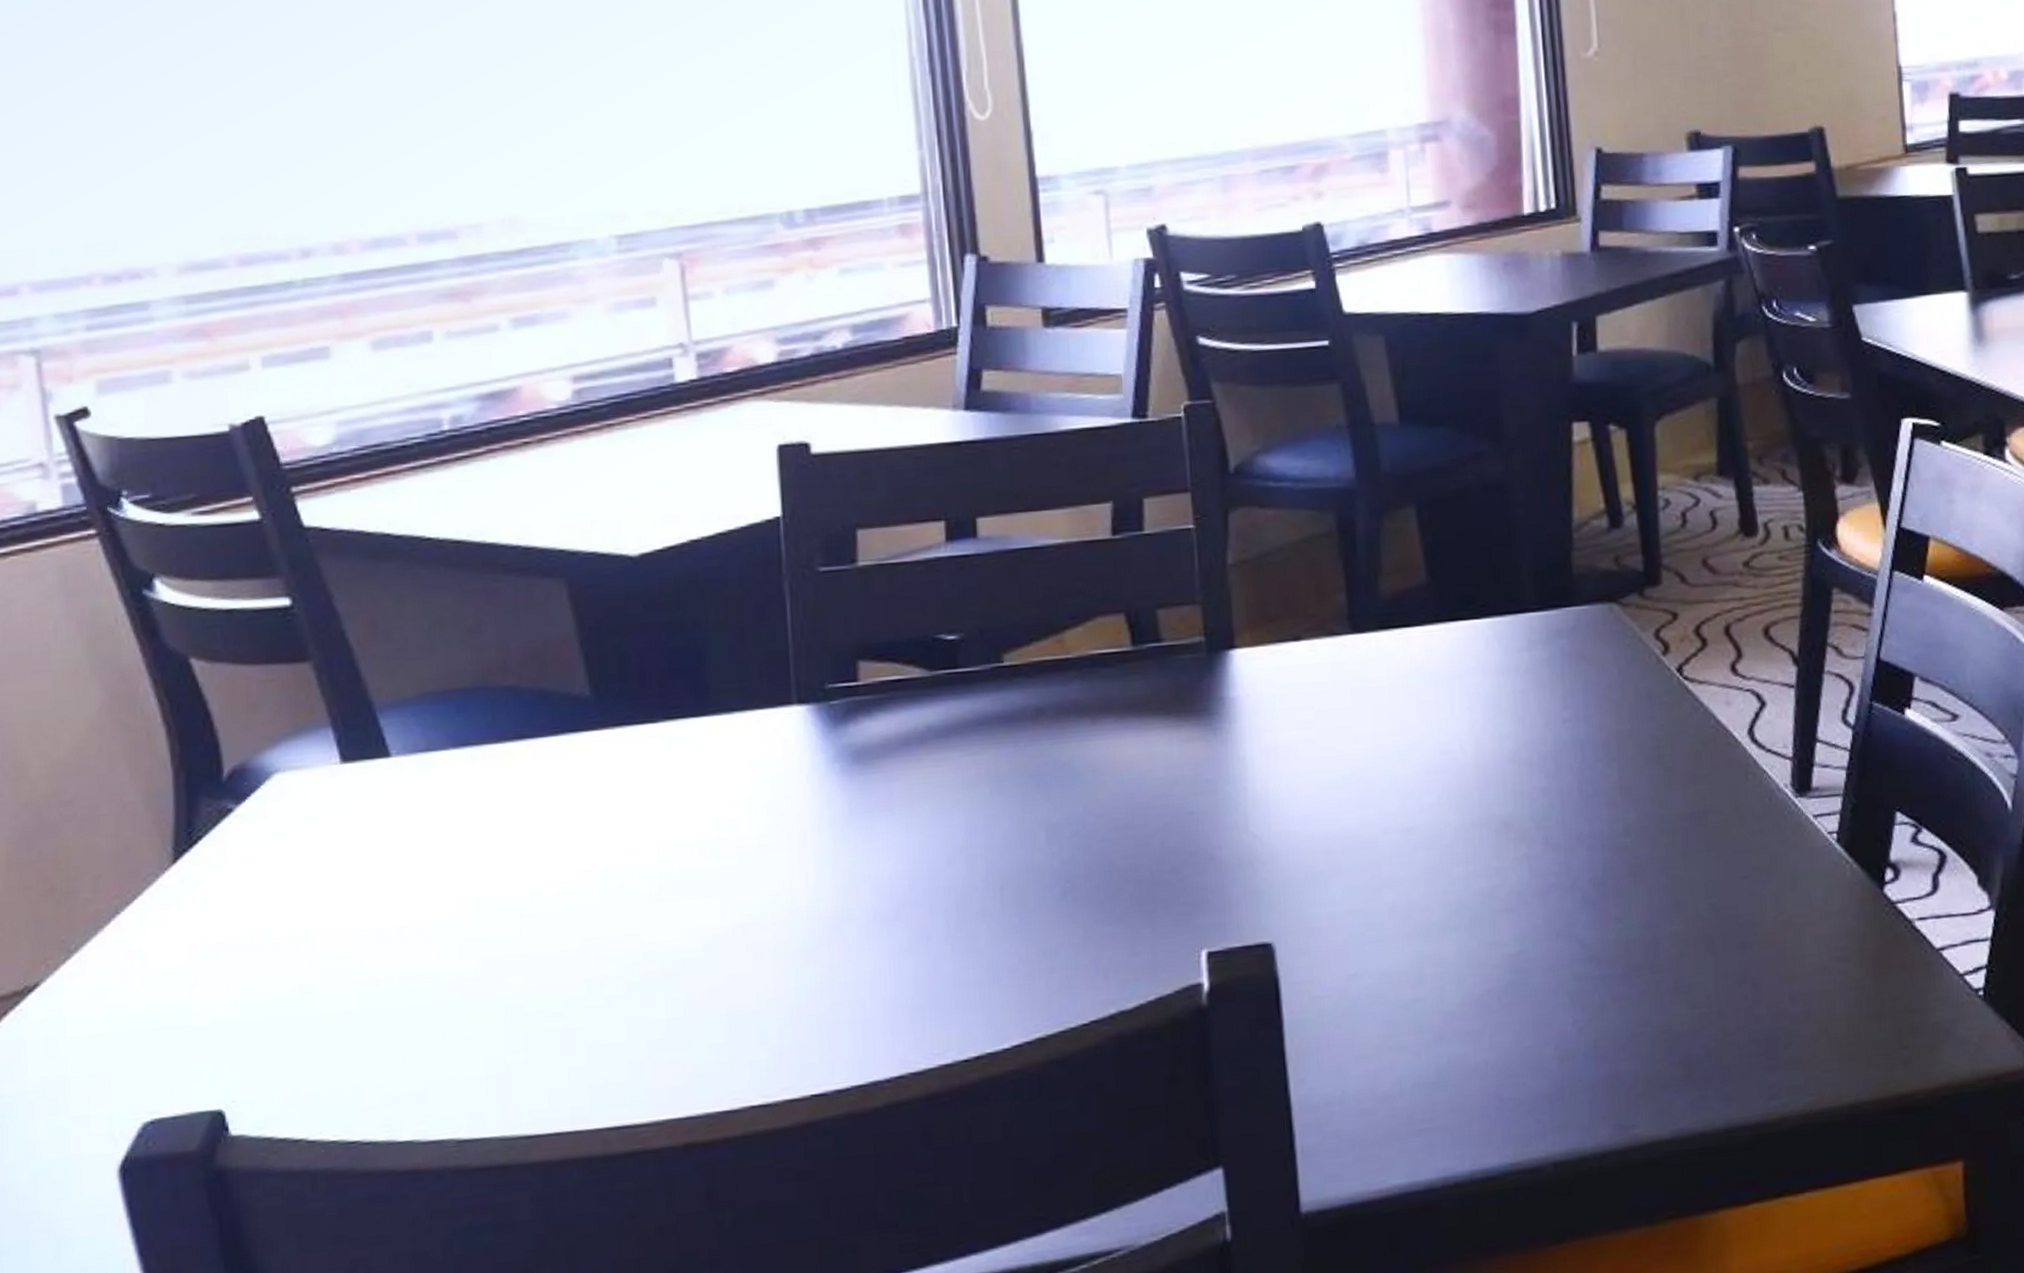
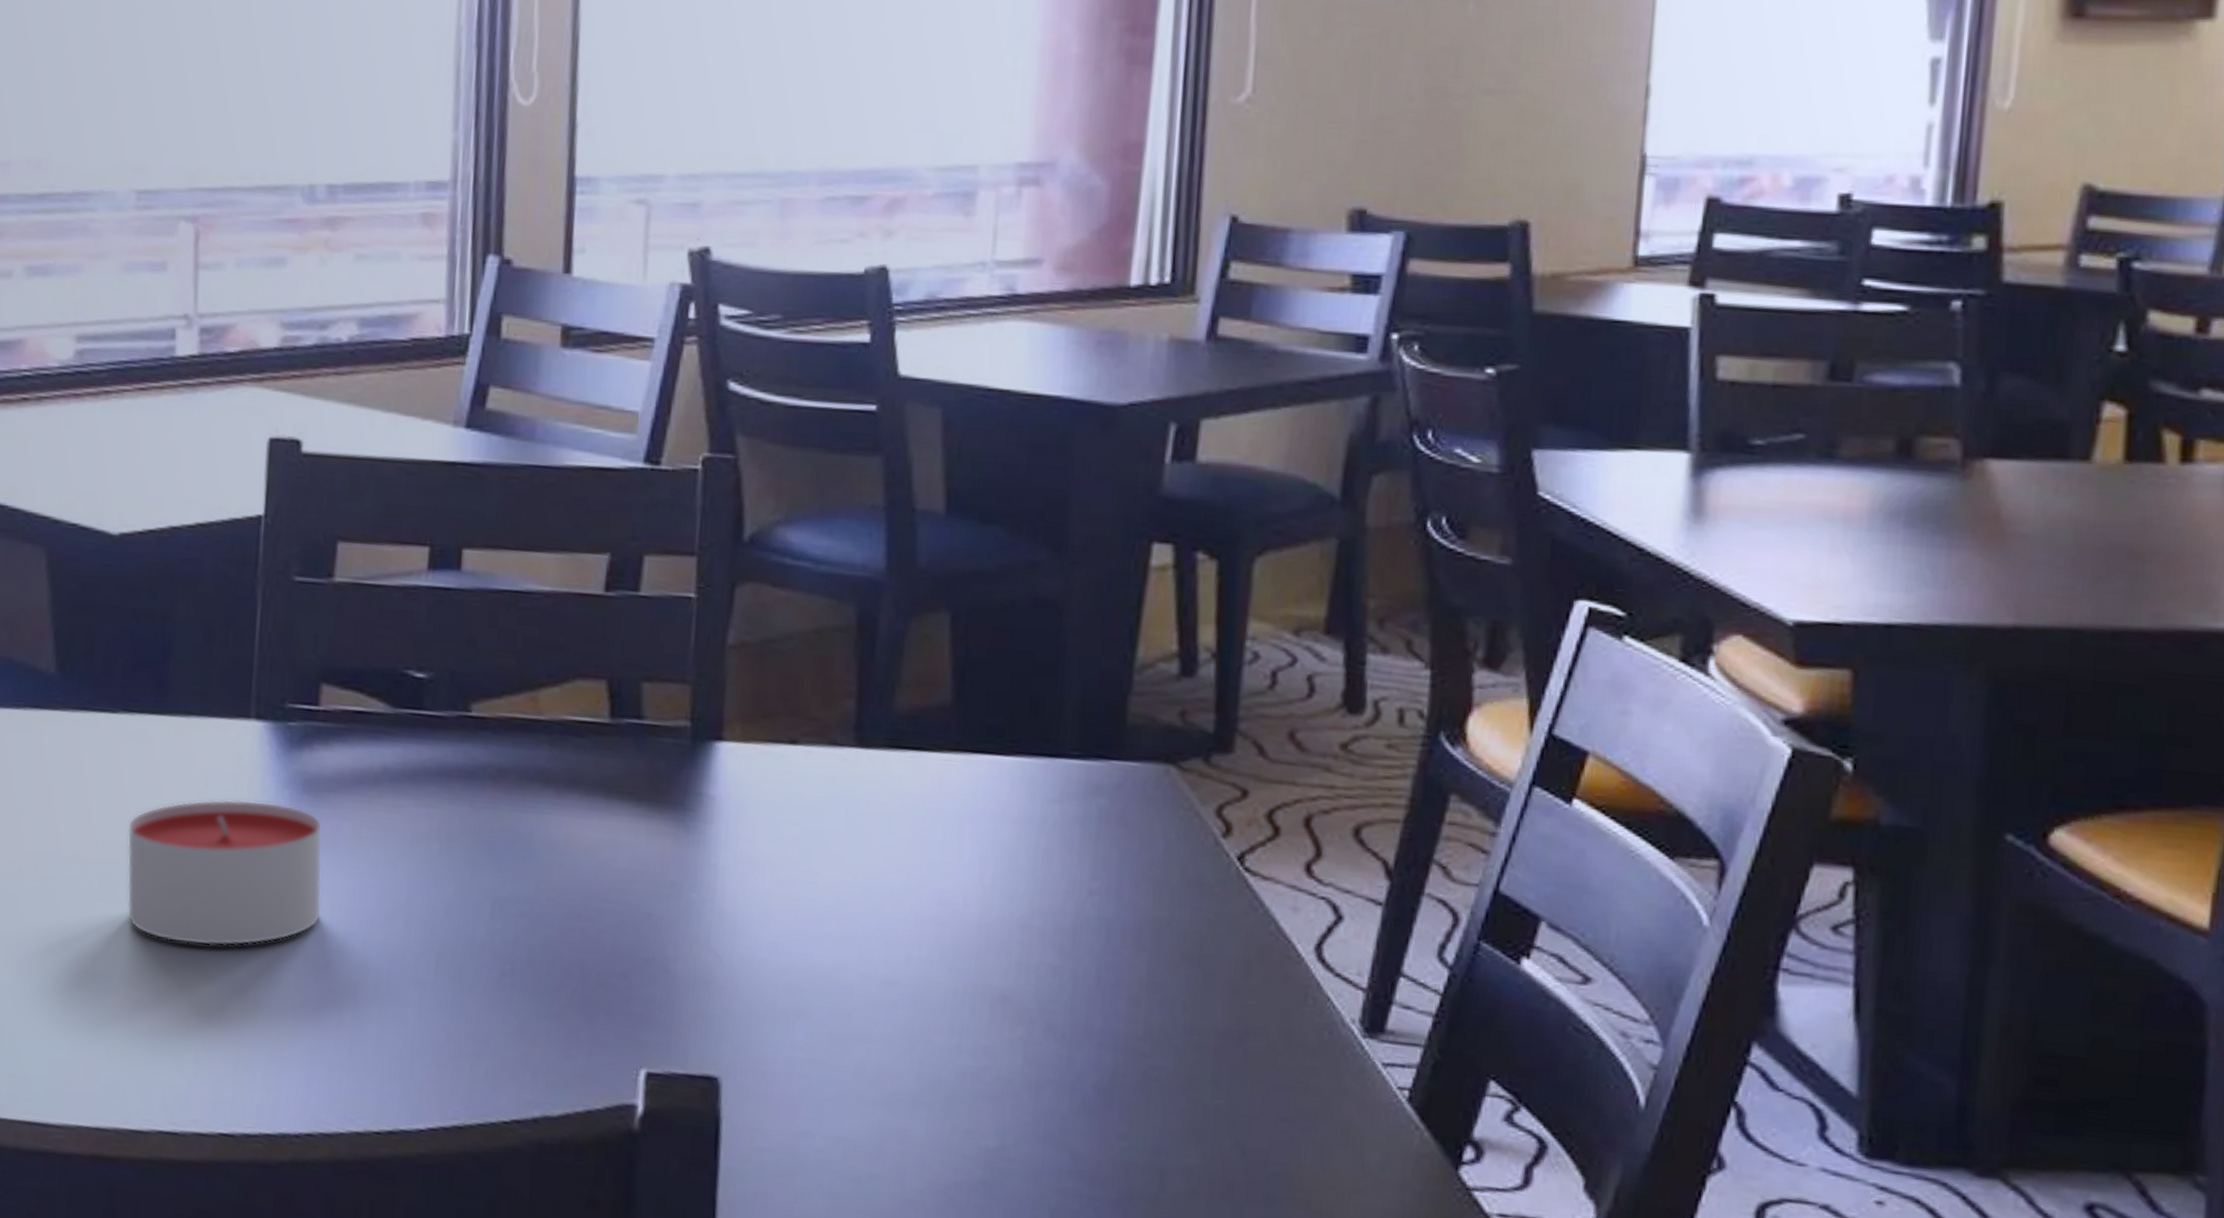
candle: none [683,777,885,926] -> present [127,799,323,946]

